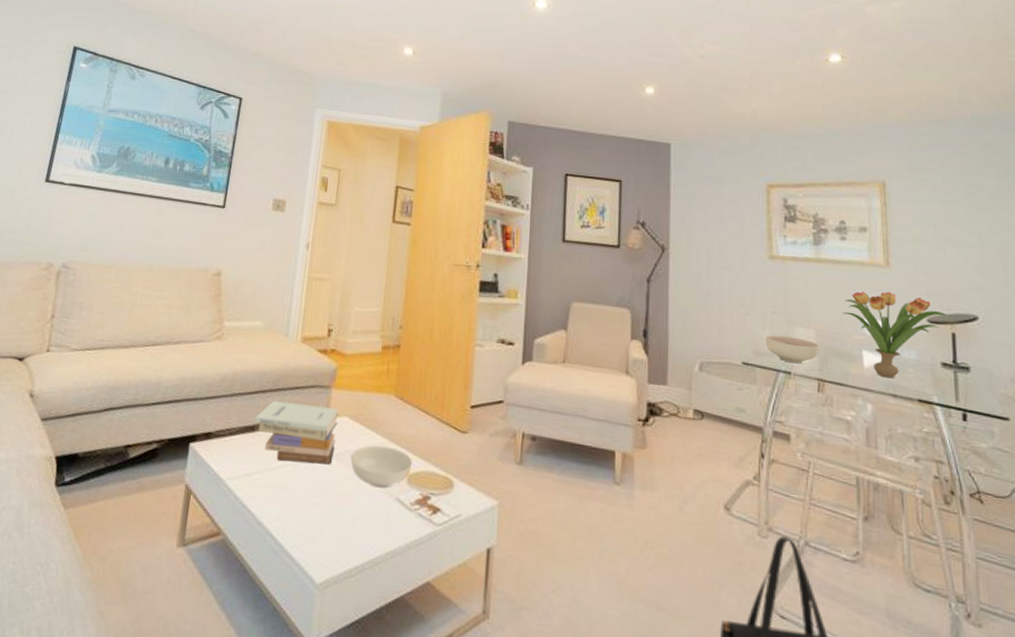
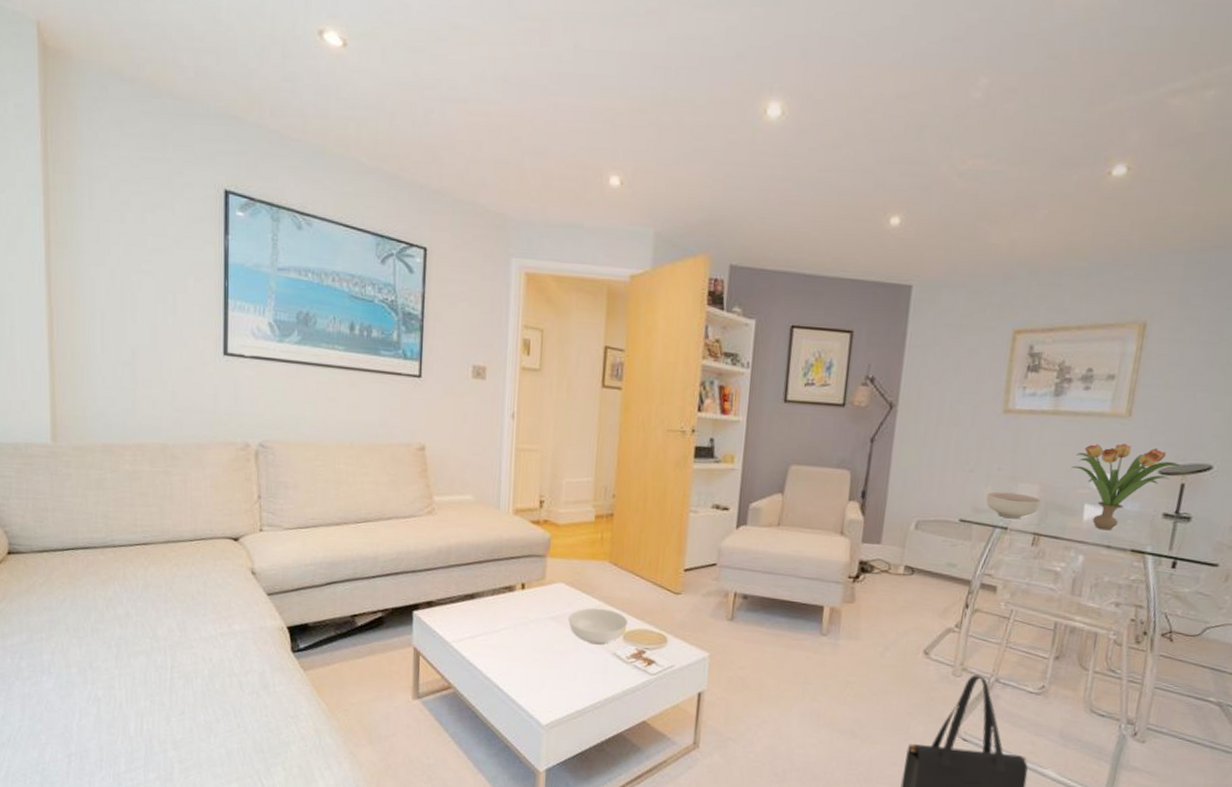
books: present [254,401,339,465] -> none [473,570,555,626]

